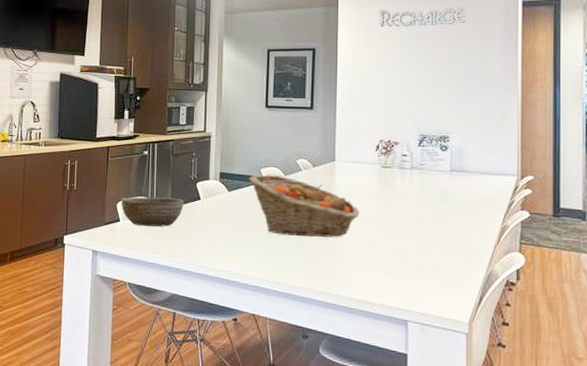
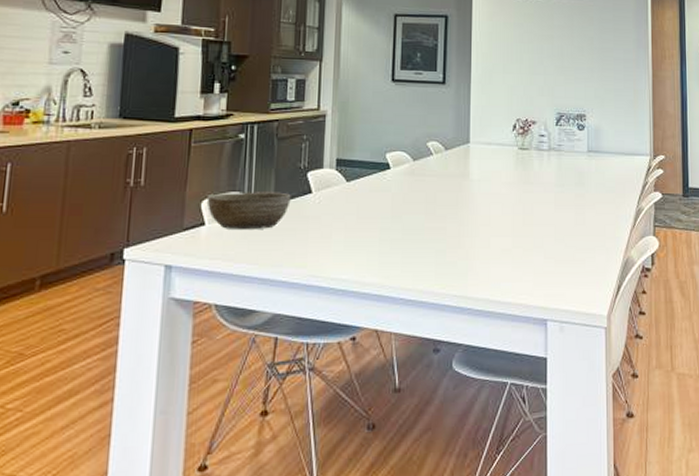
fruit basket: present [249,174,360,237] -> none [371,160,496,231]

